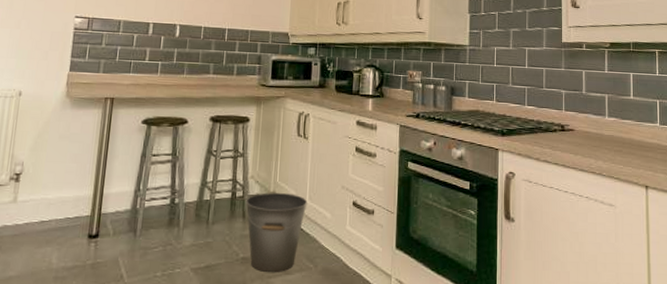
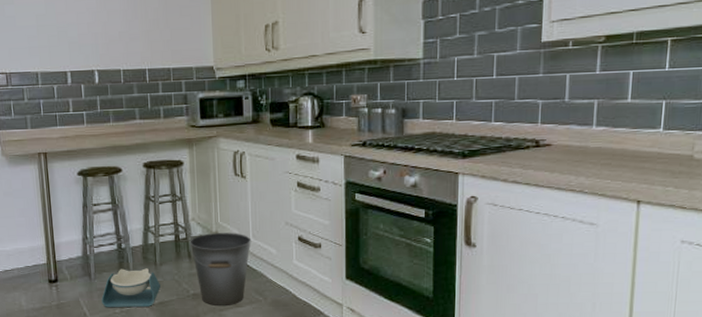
pet bowl: none [143,226,209,270] -> present [101,268,160,307]

